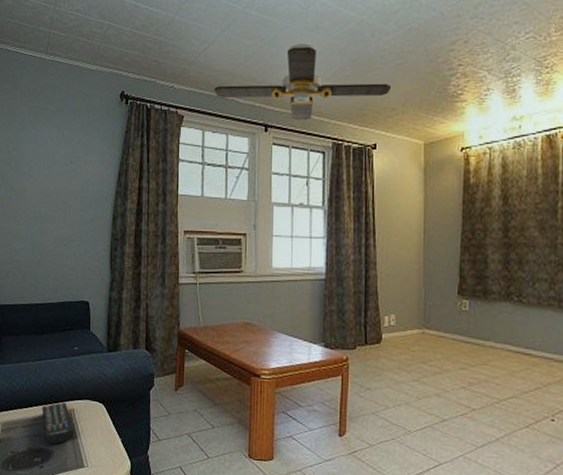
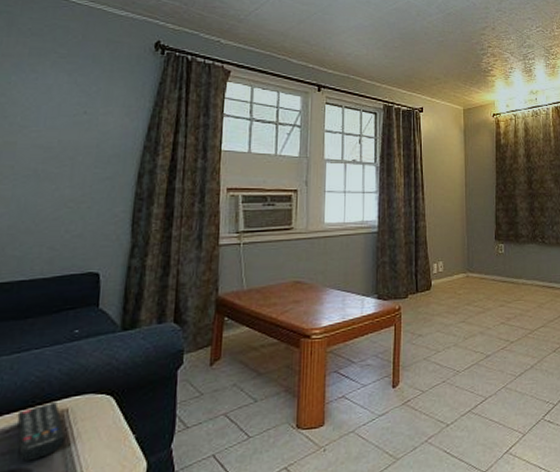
ceiling fan: present [214,44,392,121] -> none [265,14,435,84]

